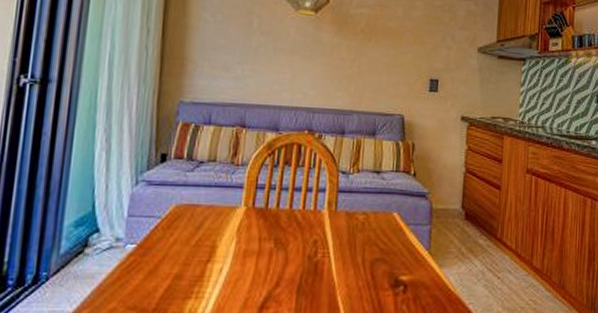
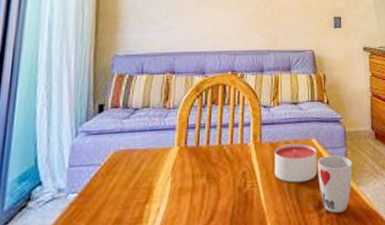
candle: none [348,215,397,258] -> present [274,143,317,183]
cup: none [396,232,437,293] -> present [318,155,353,213]

